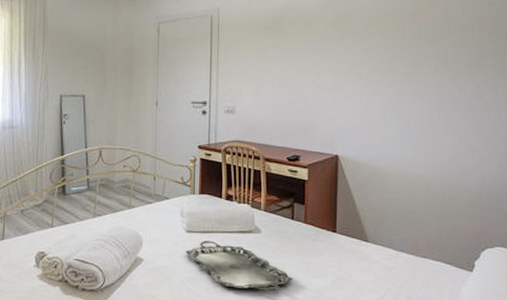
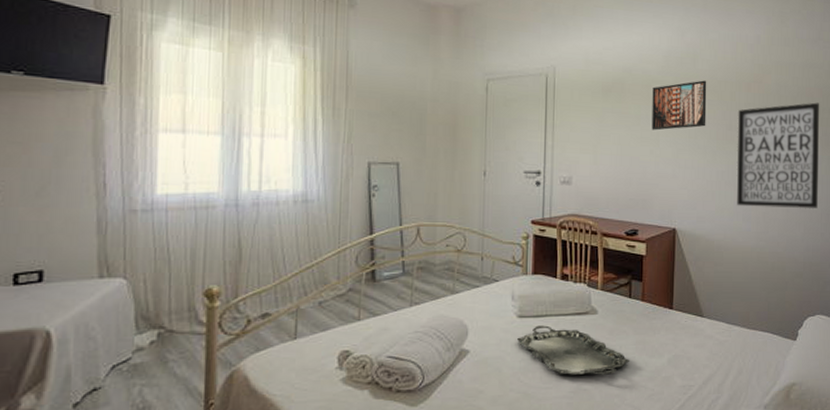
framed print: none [312,14,369,63] -> present [651,80,707,131]
wall art: none [401,30,495,139] -> present [736,102,820,209]

